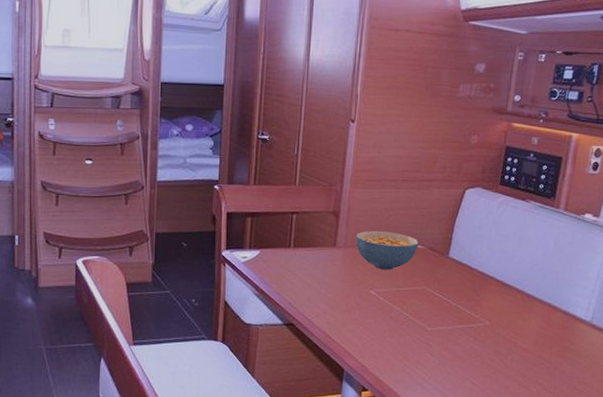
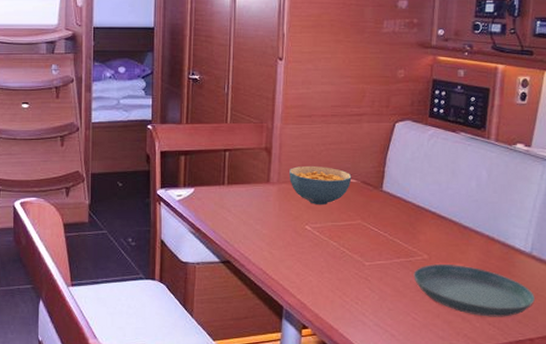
saucer: none [474,331,592,384] -> present [413,264,535,317]

